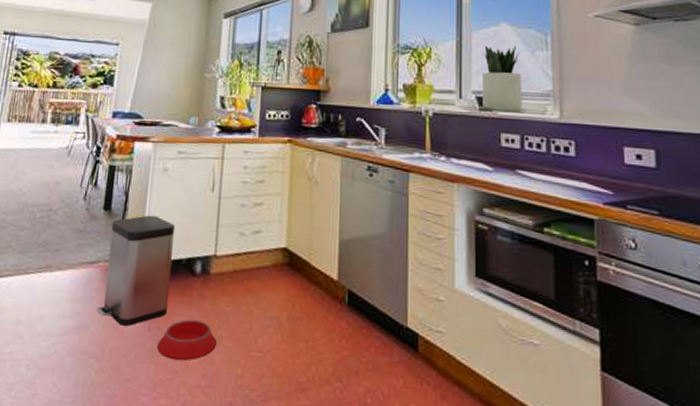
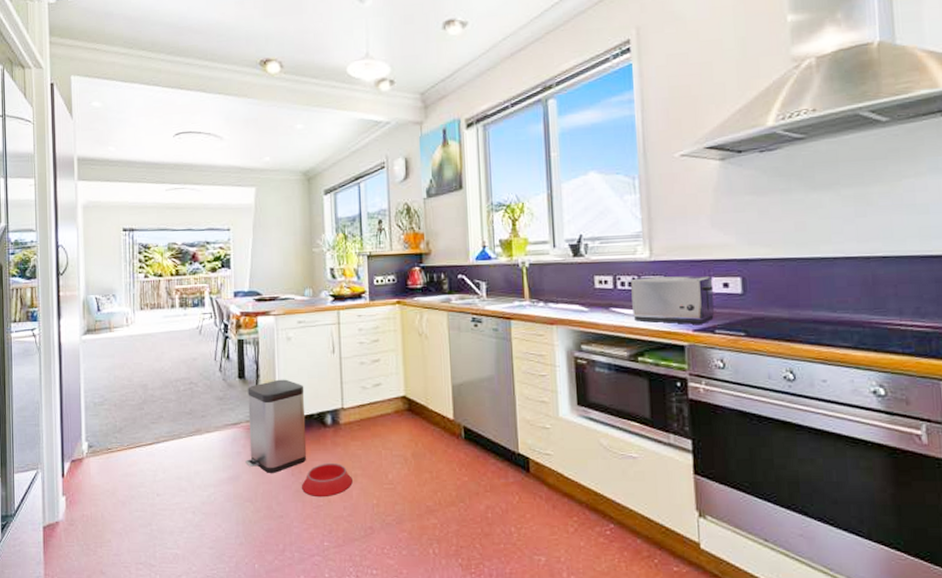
planter: present [478,45,527,113] -> none [572,192,618,258]
toaster: none [539,139,627,198] -> present [631,275,715,325]

